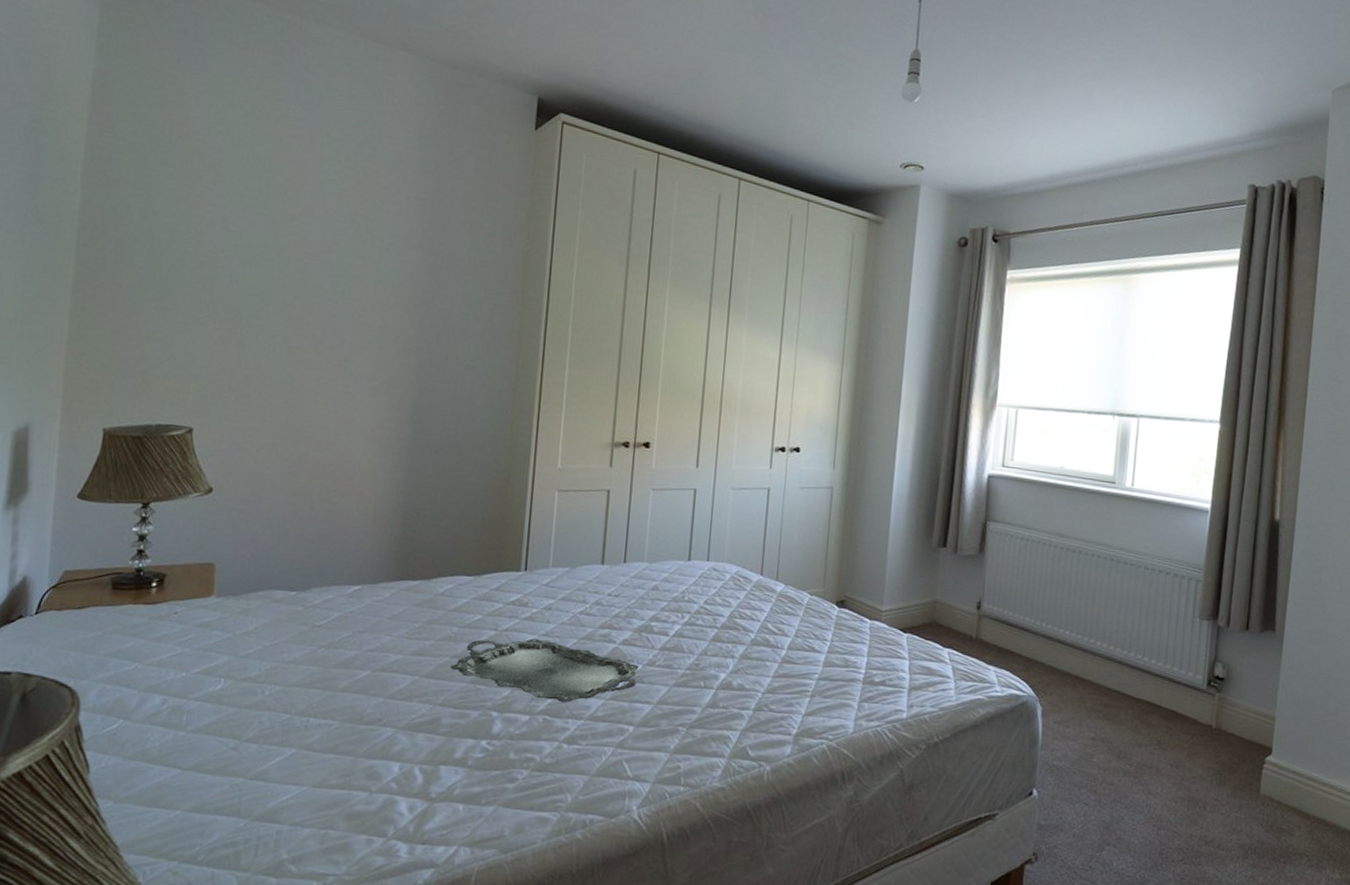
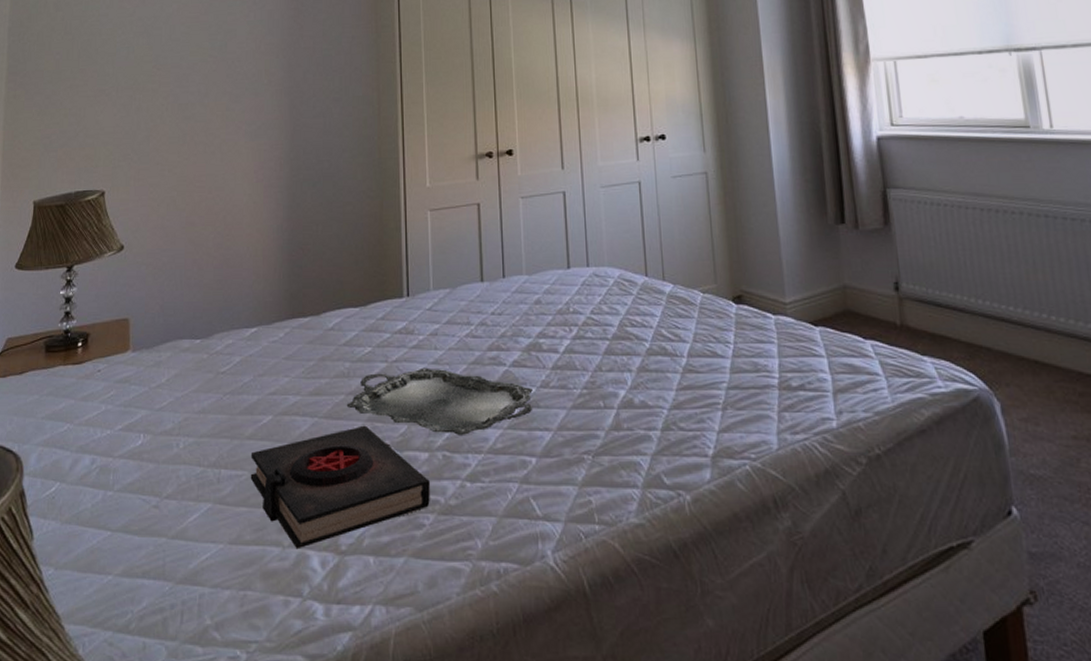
book: none [341,686,529,795] -> present [250,425,431,550]

